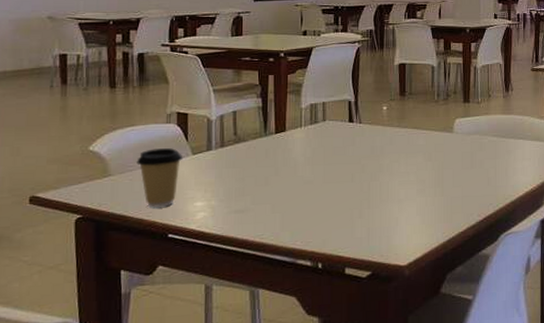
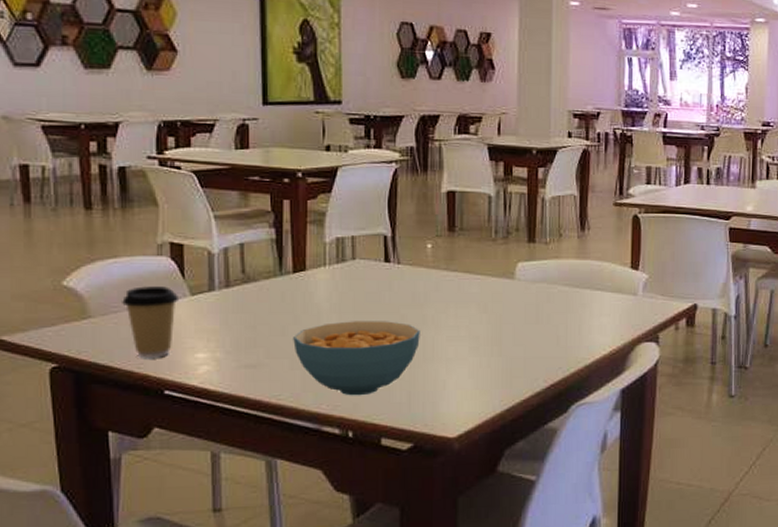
cereal bowl: none [274,170,377,234] -> present [293,321,420,396]

